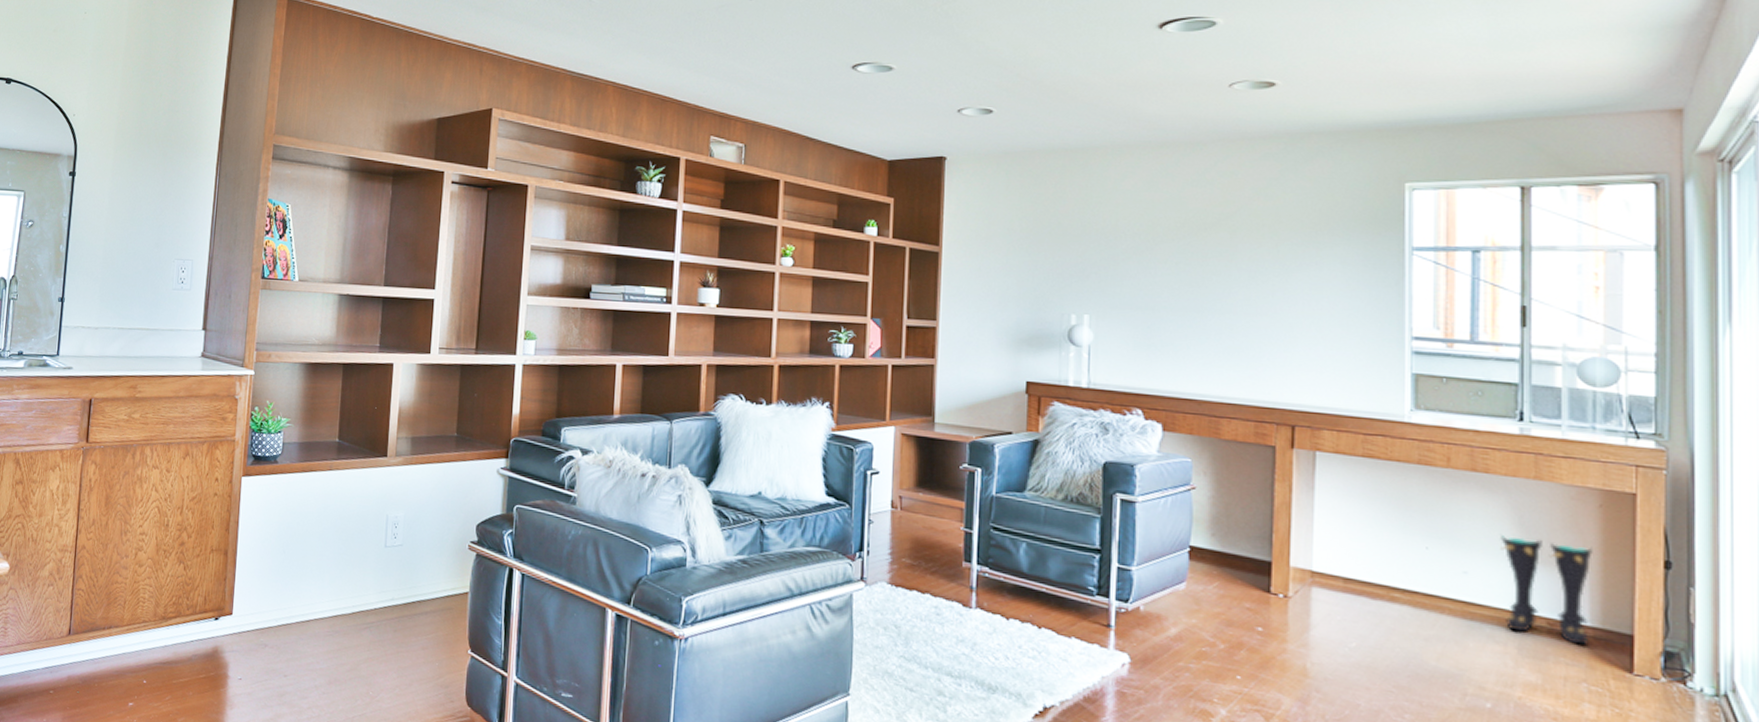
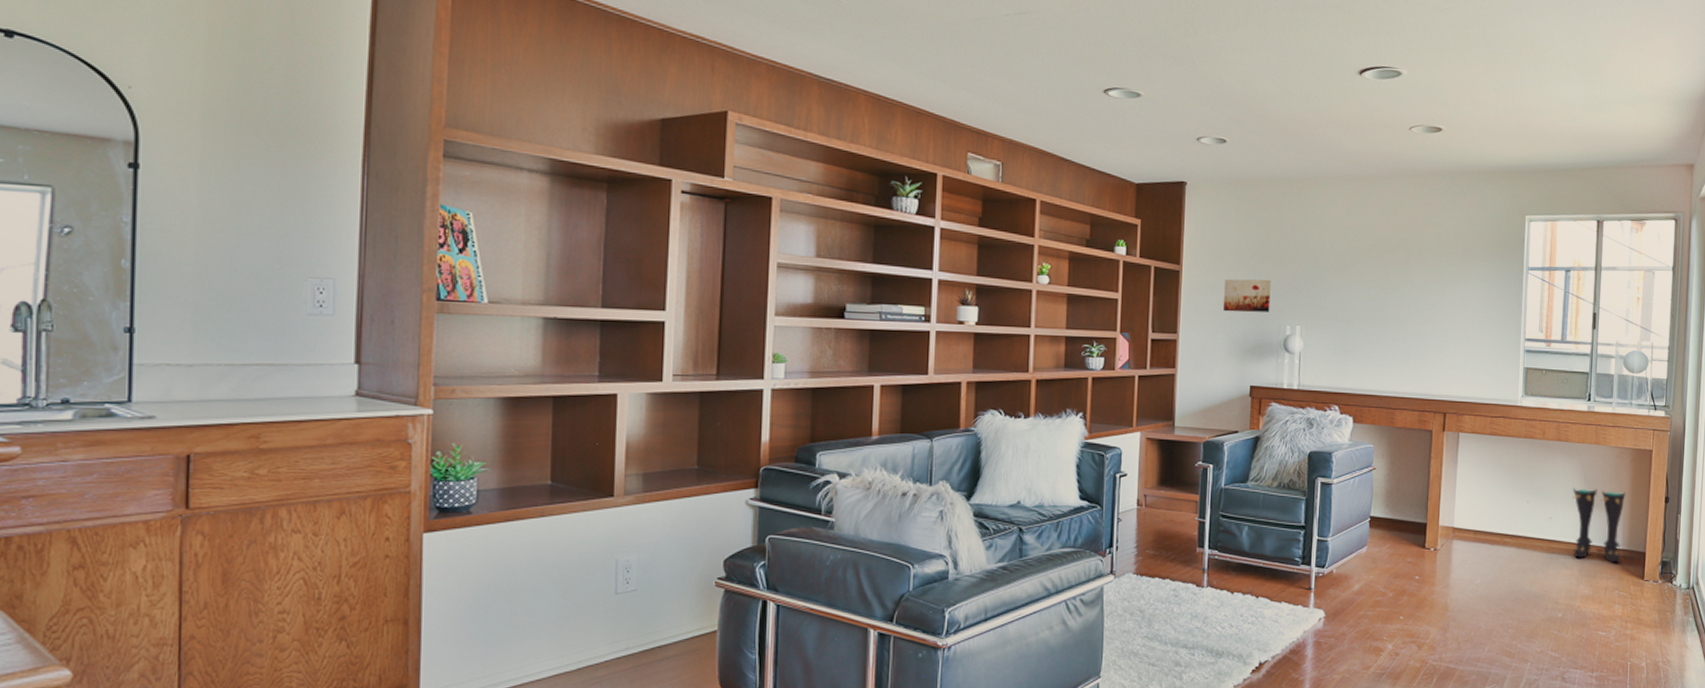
wall art: none [991,261,1051,299] -> present [1222,279,1271,313]

